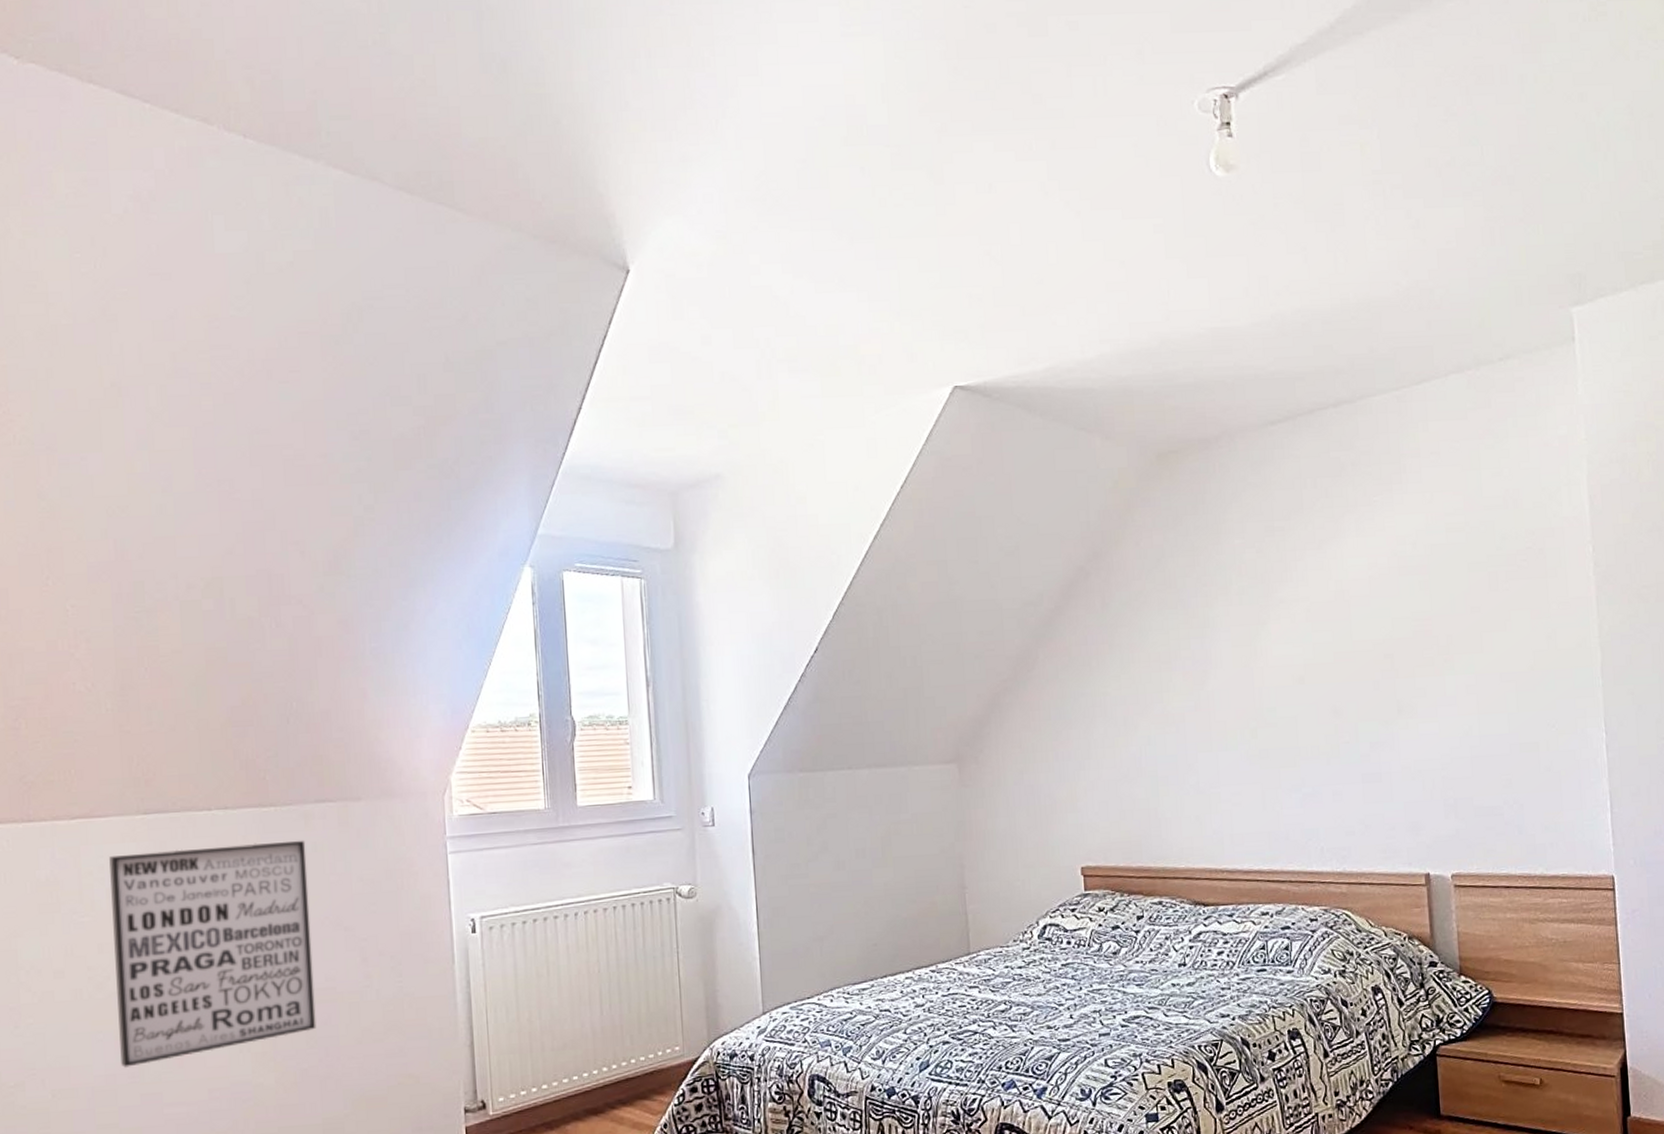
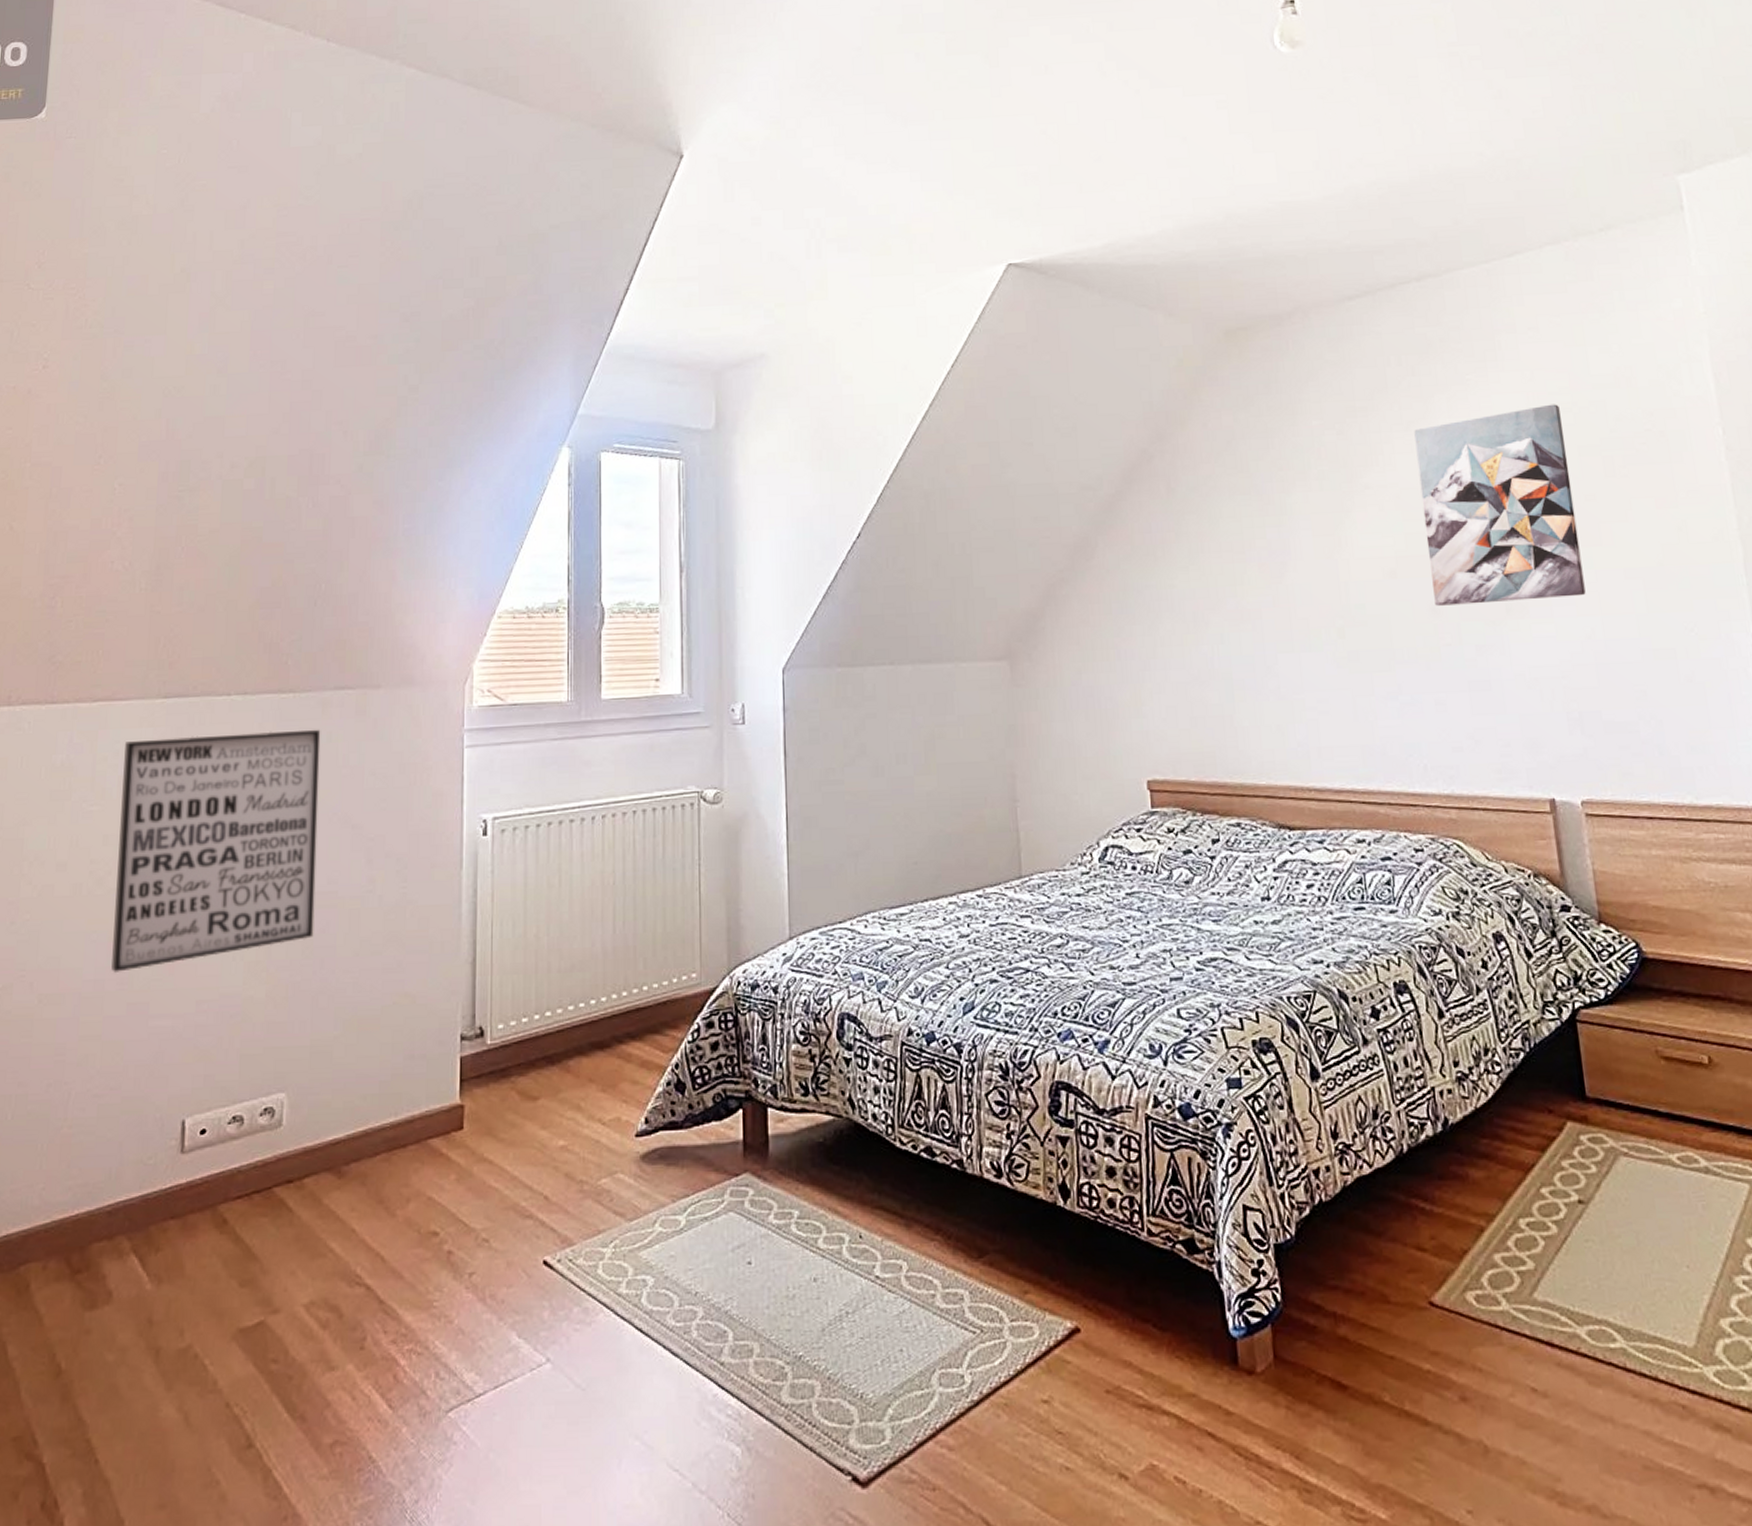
wall art: none [1325,524,1466,708] -> present [1414,404,1586,606]

